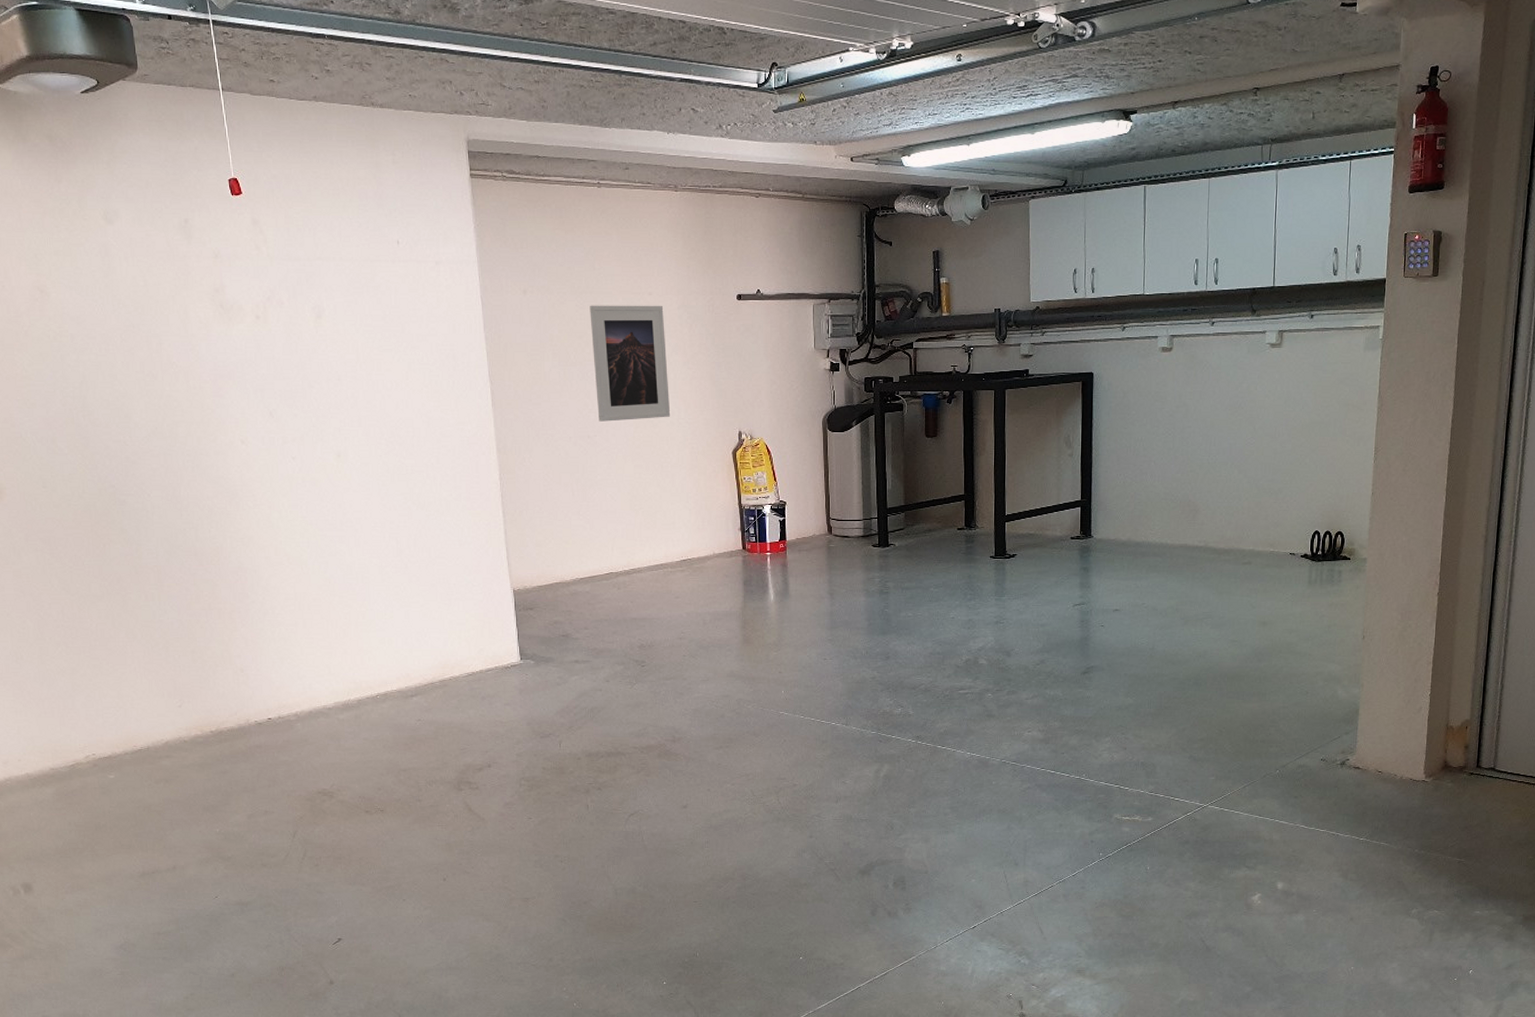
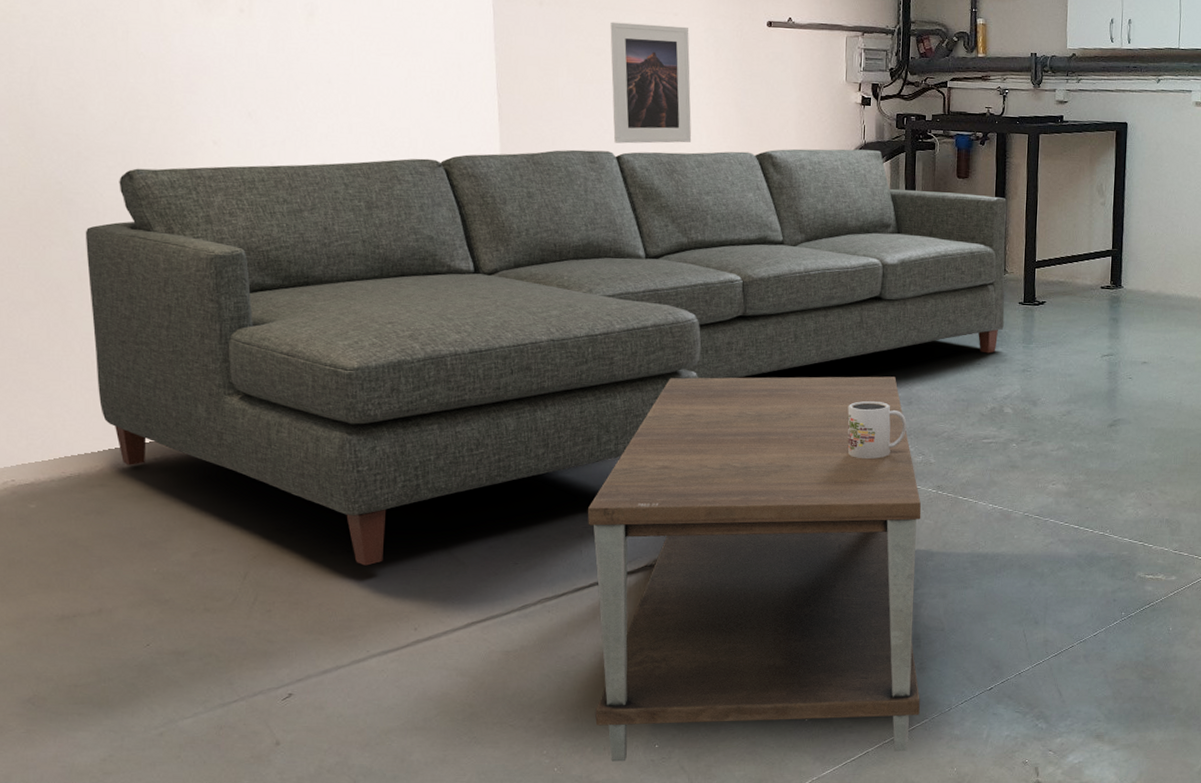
sofa: none [137,415,976,823] -> present [85,148,1006,566]
coffee table: none [592,633,907,997] -> present [588,376,922,762]
mug: none [828,658,885,713] -> present [847,401,907,460]

